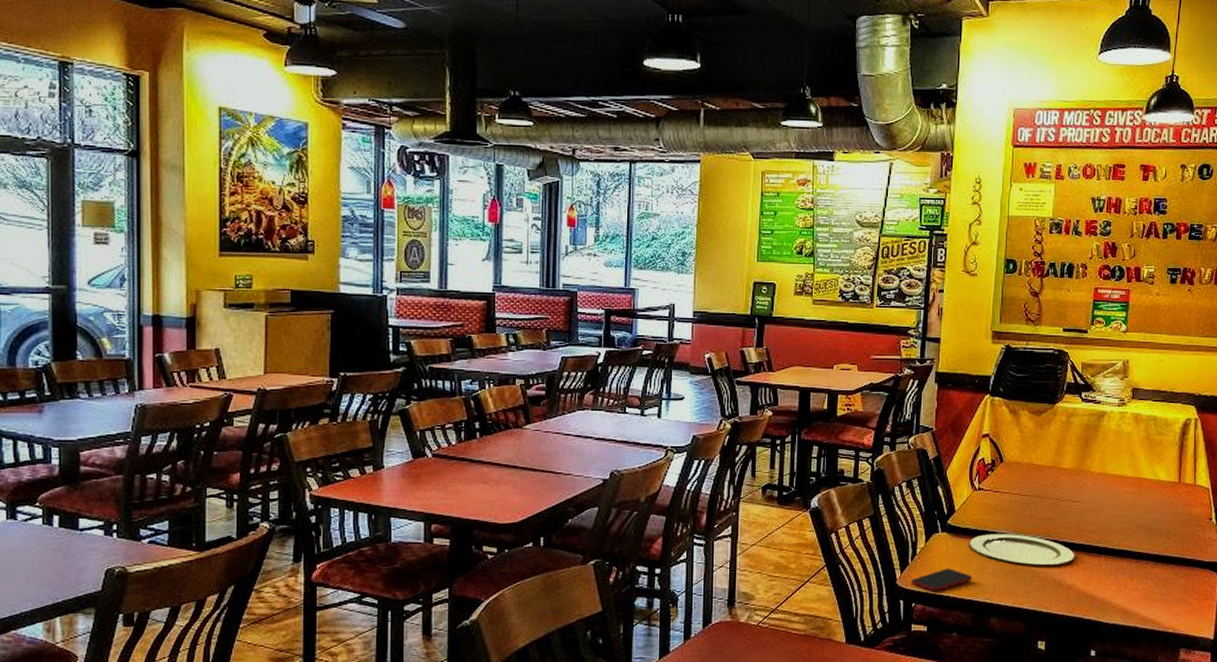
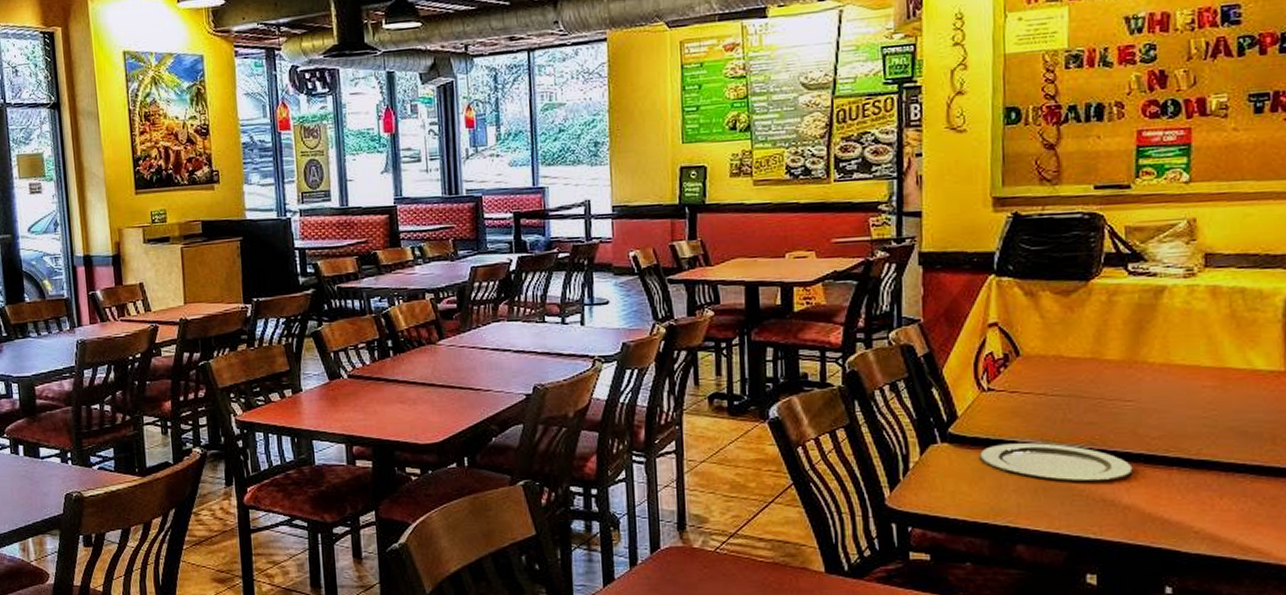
smartphone: present [910,568,973,592] -> none [904,486,988,514]

